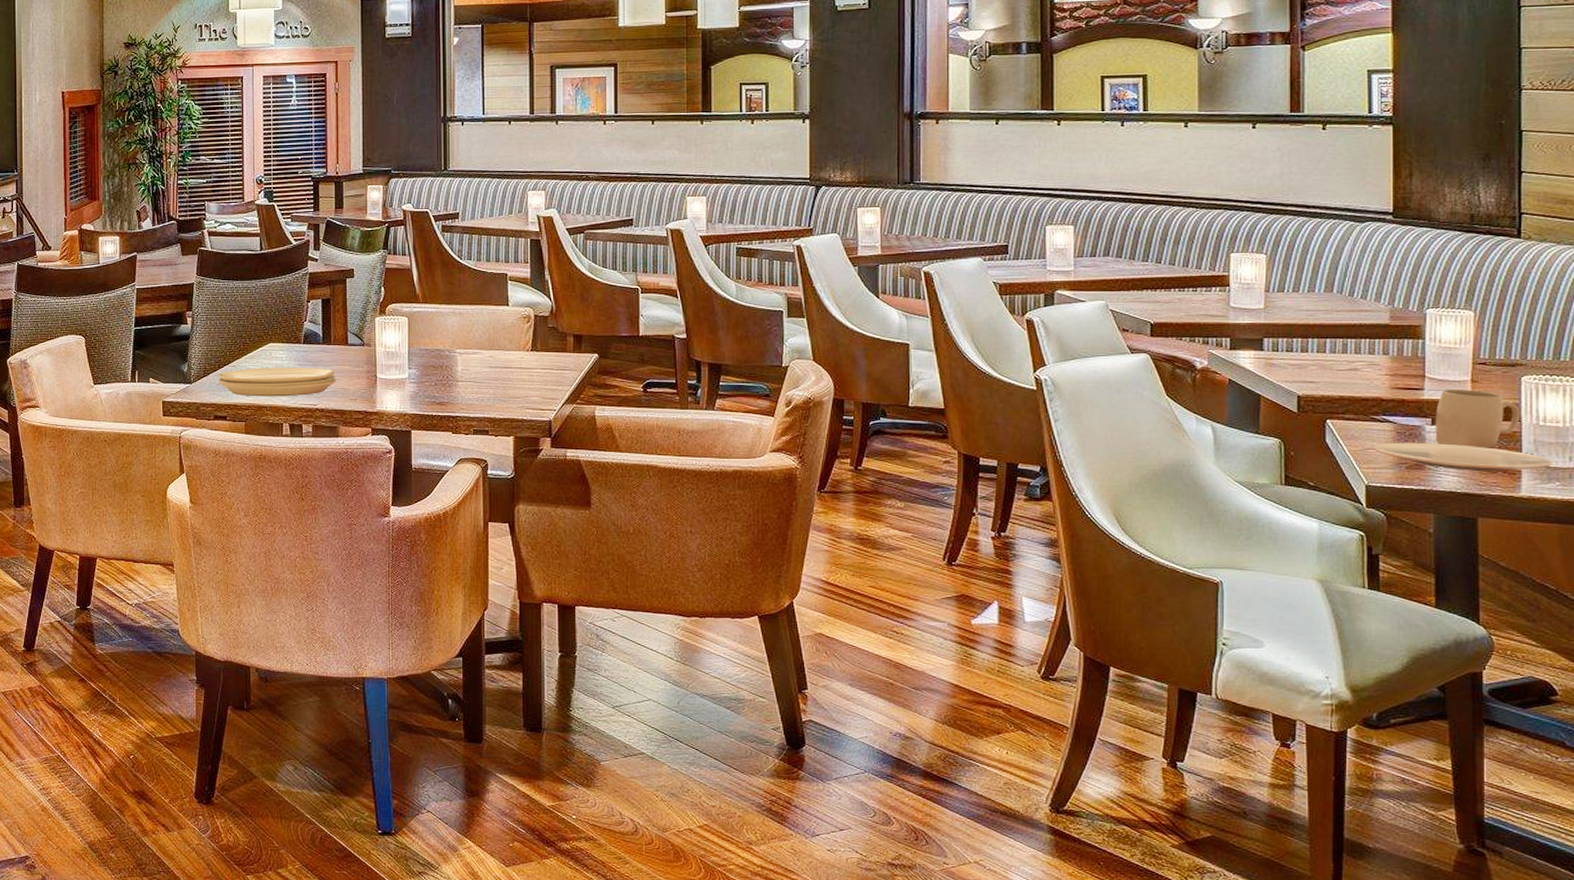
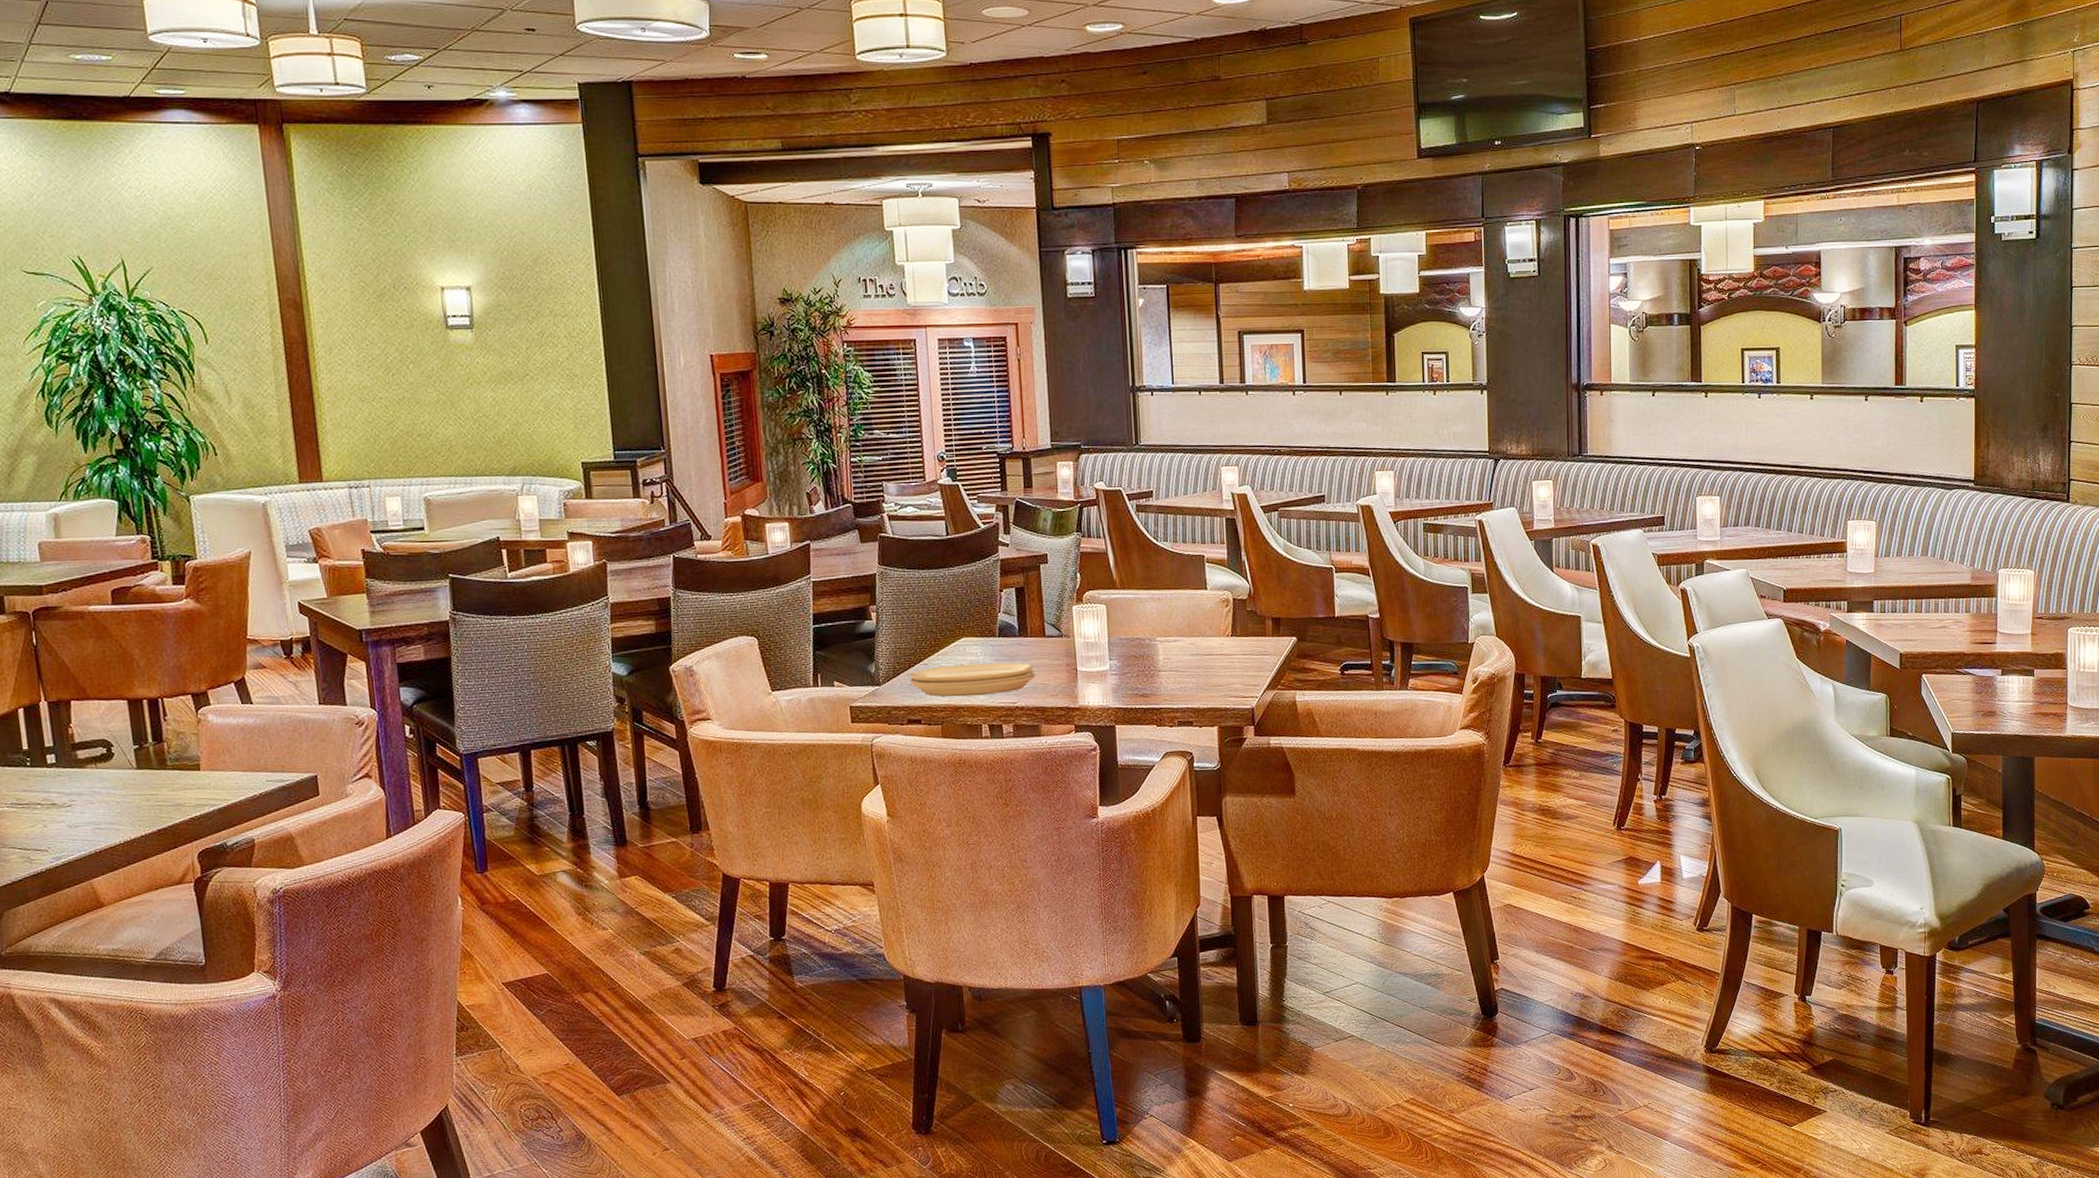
plate: present [1374,442,1552,472] -> none [1958,691,2089,716]
mug: present [1436,389,1520,448] -> none [2005,642,2067,695]

